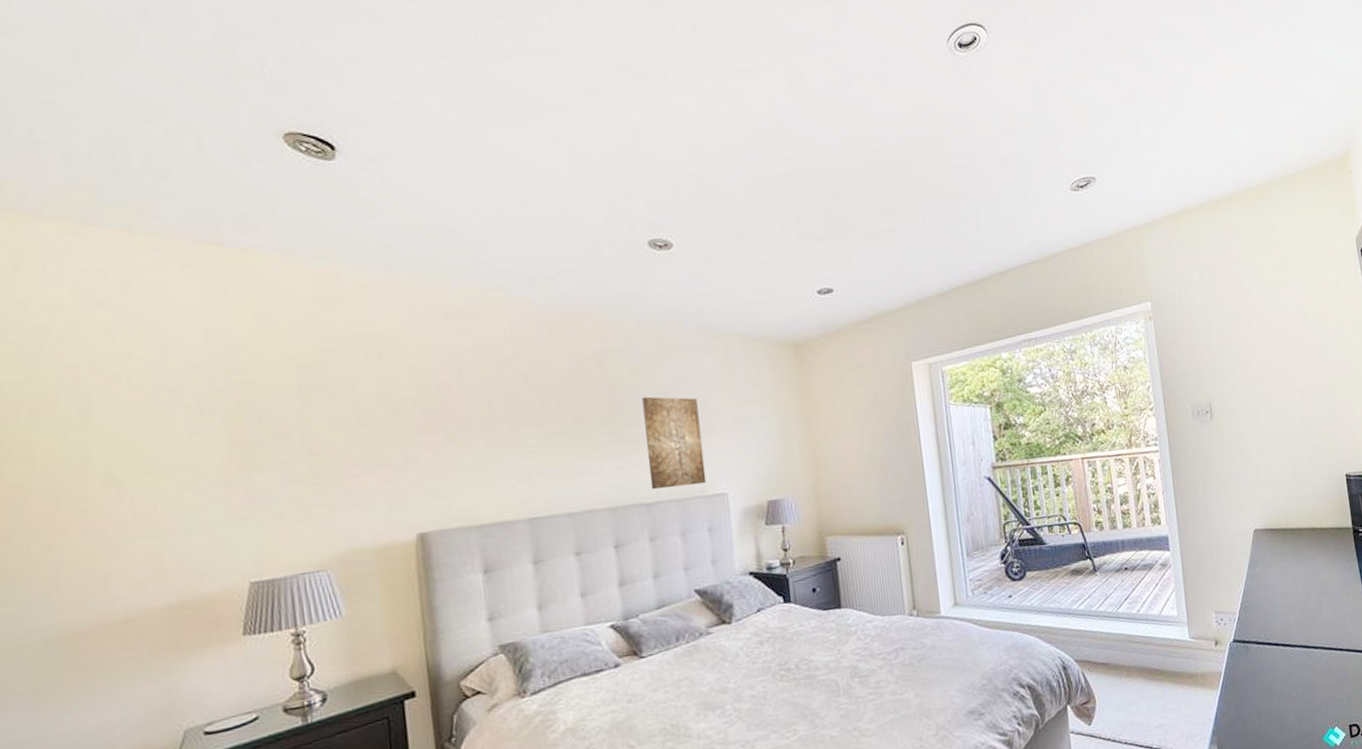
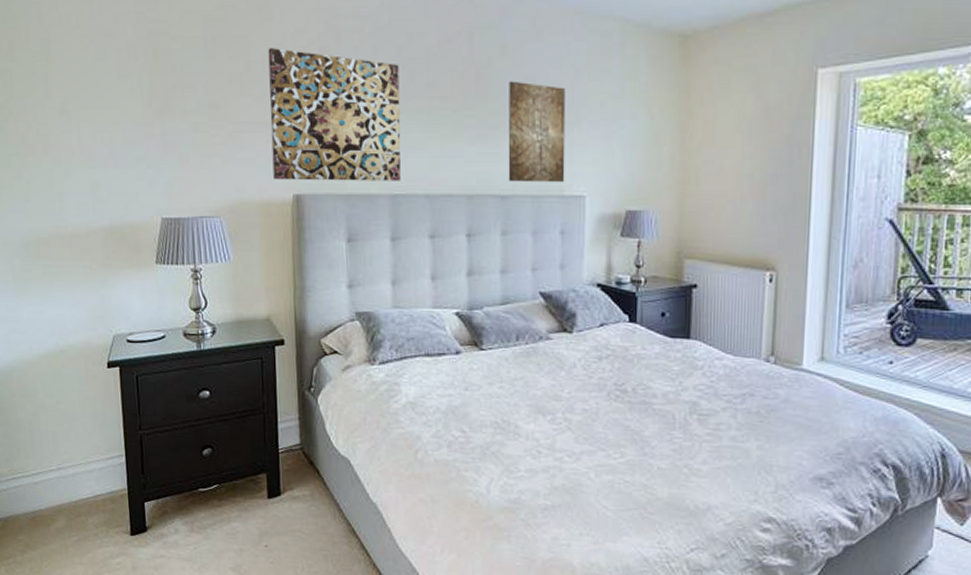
wall art: none [378,388,539,522] -> present [268,48,401,181]

